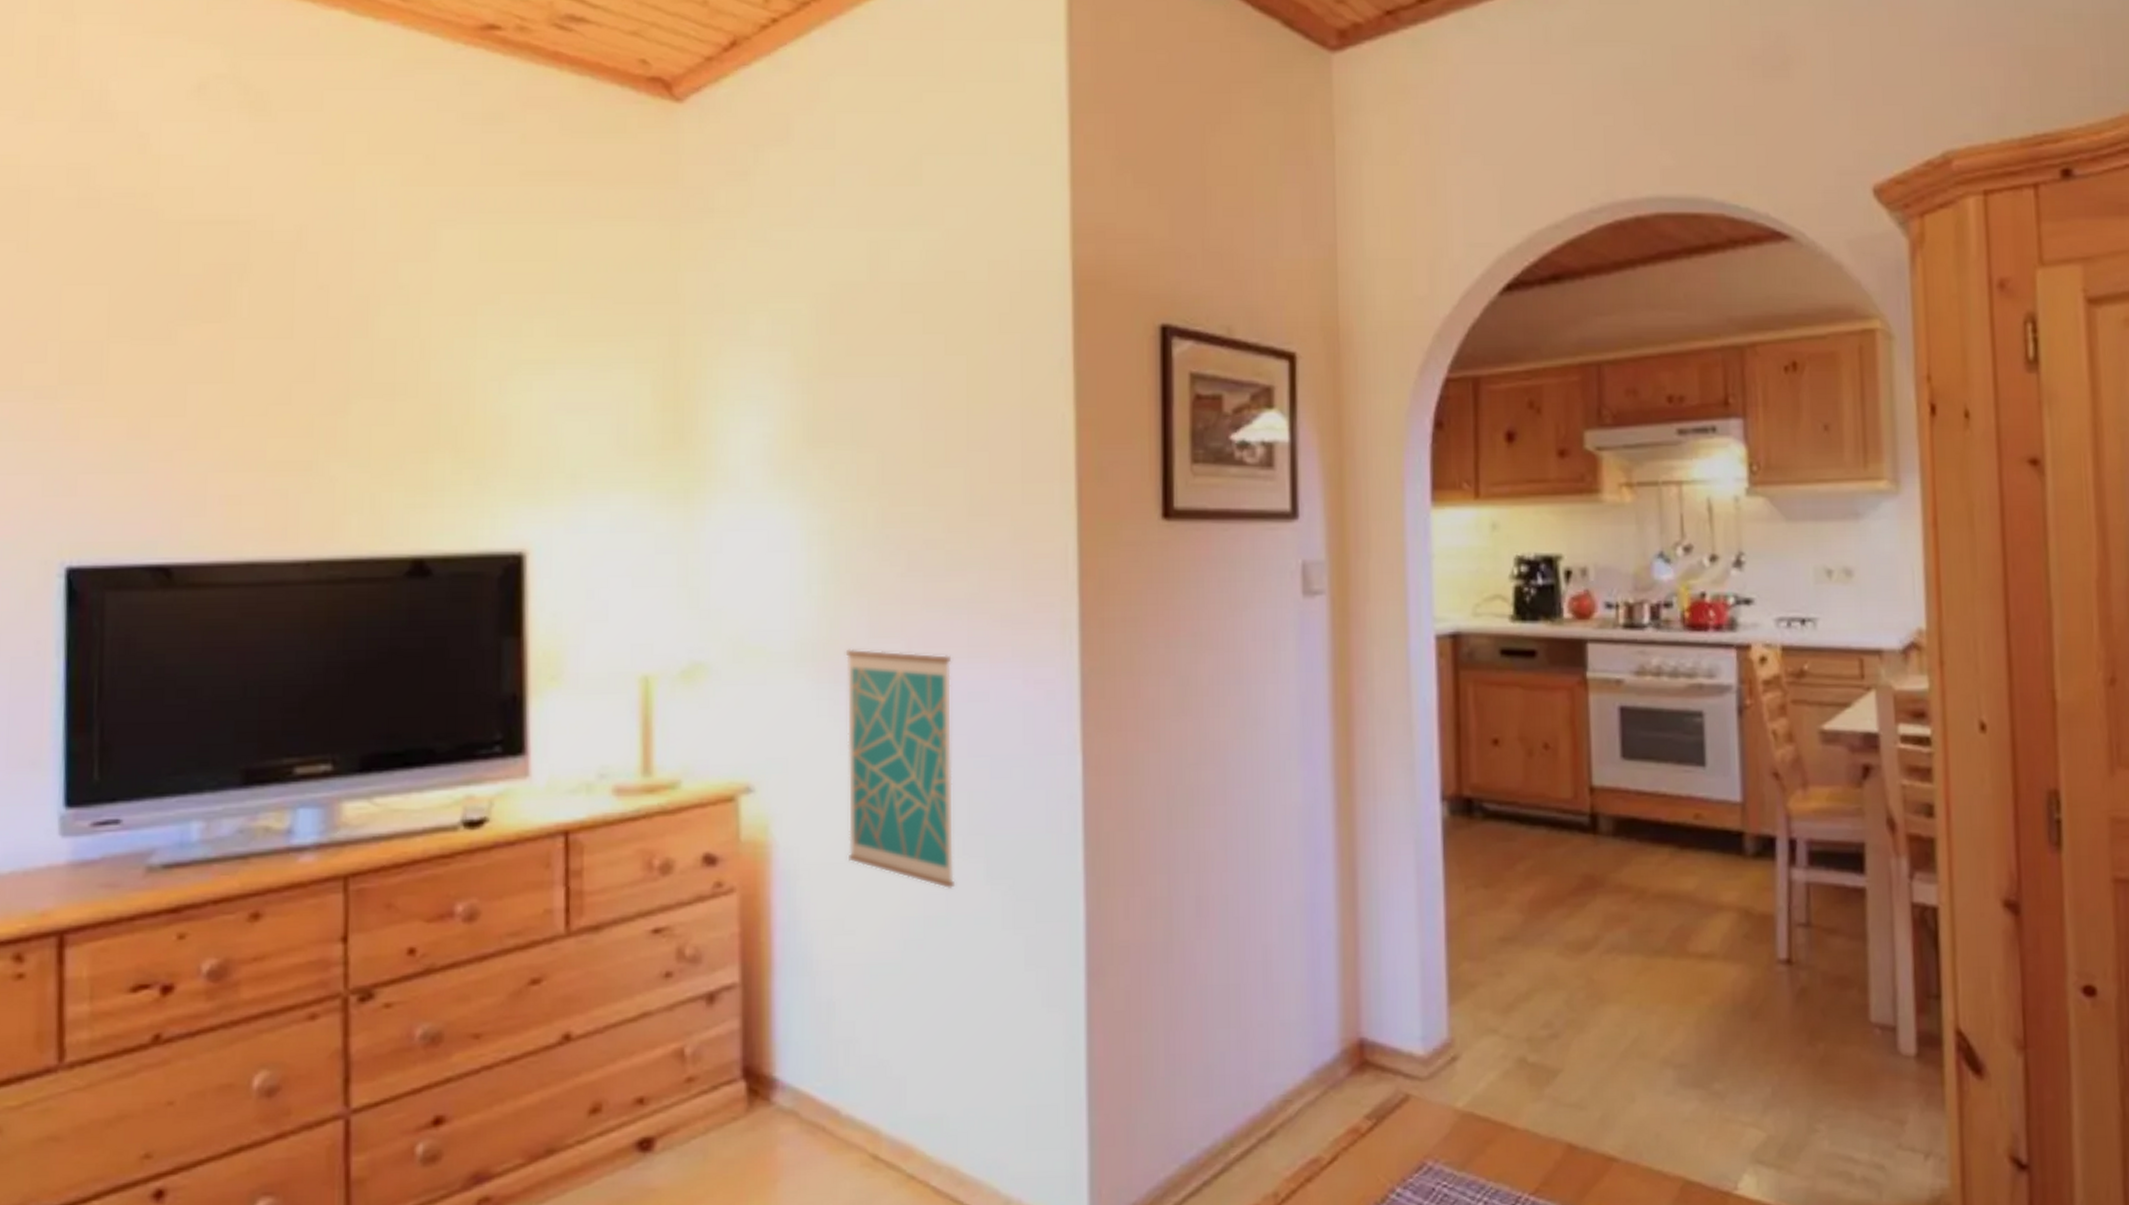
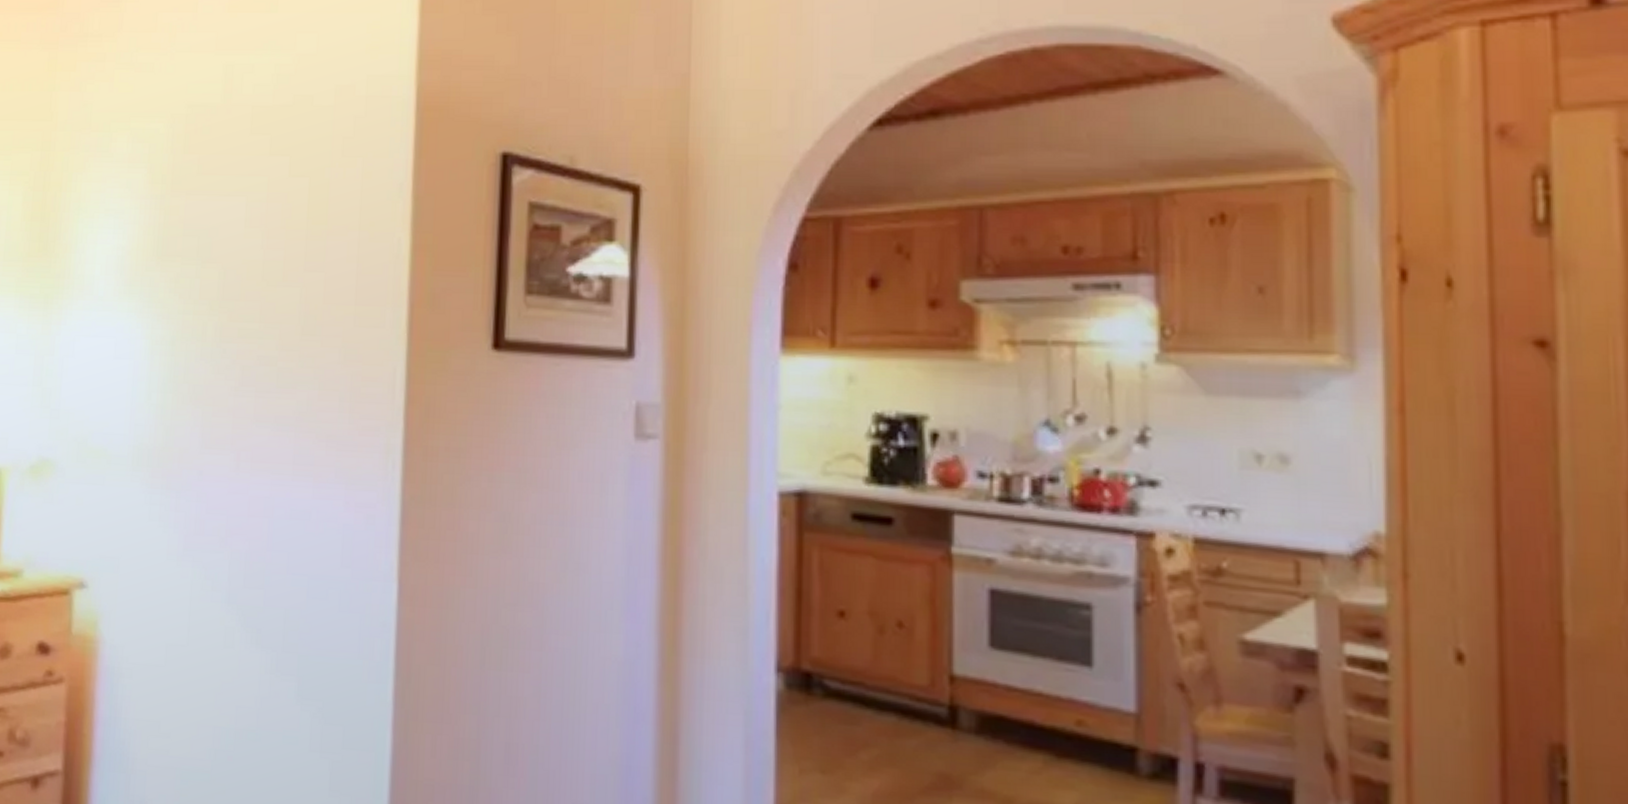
wall art: present [845,649,956,890] -> none [168,457,277,705]

